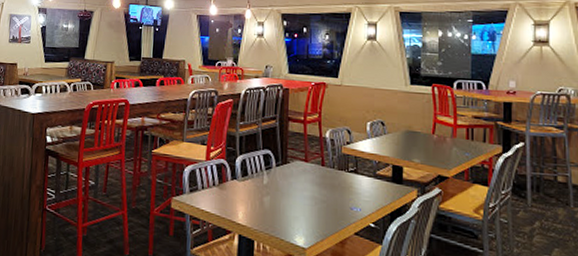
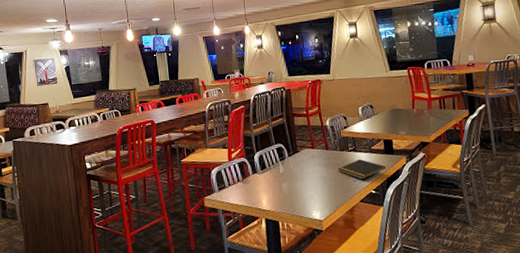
notepad: none [332,183,392,208] -> present [338,159,387,180]

